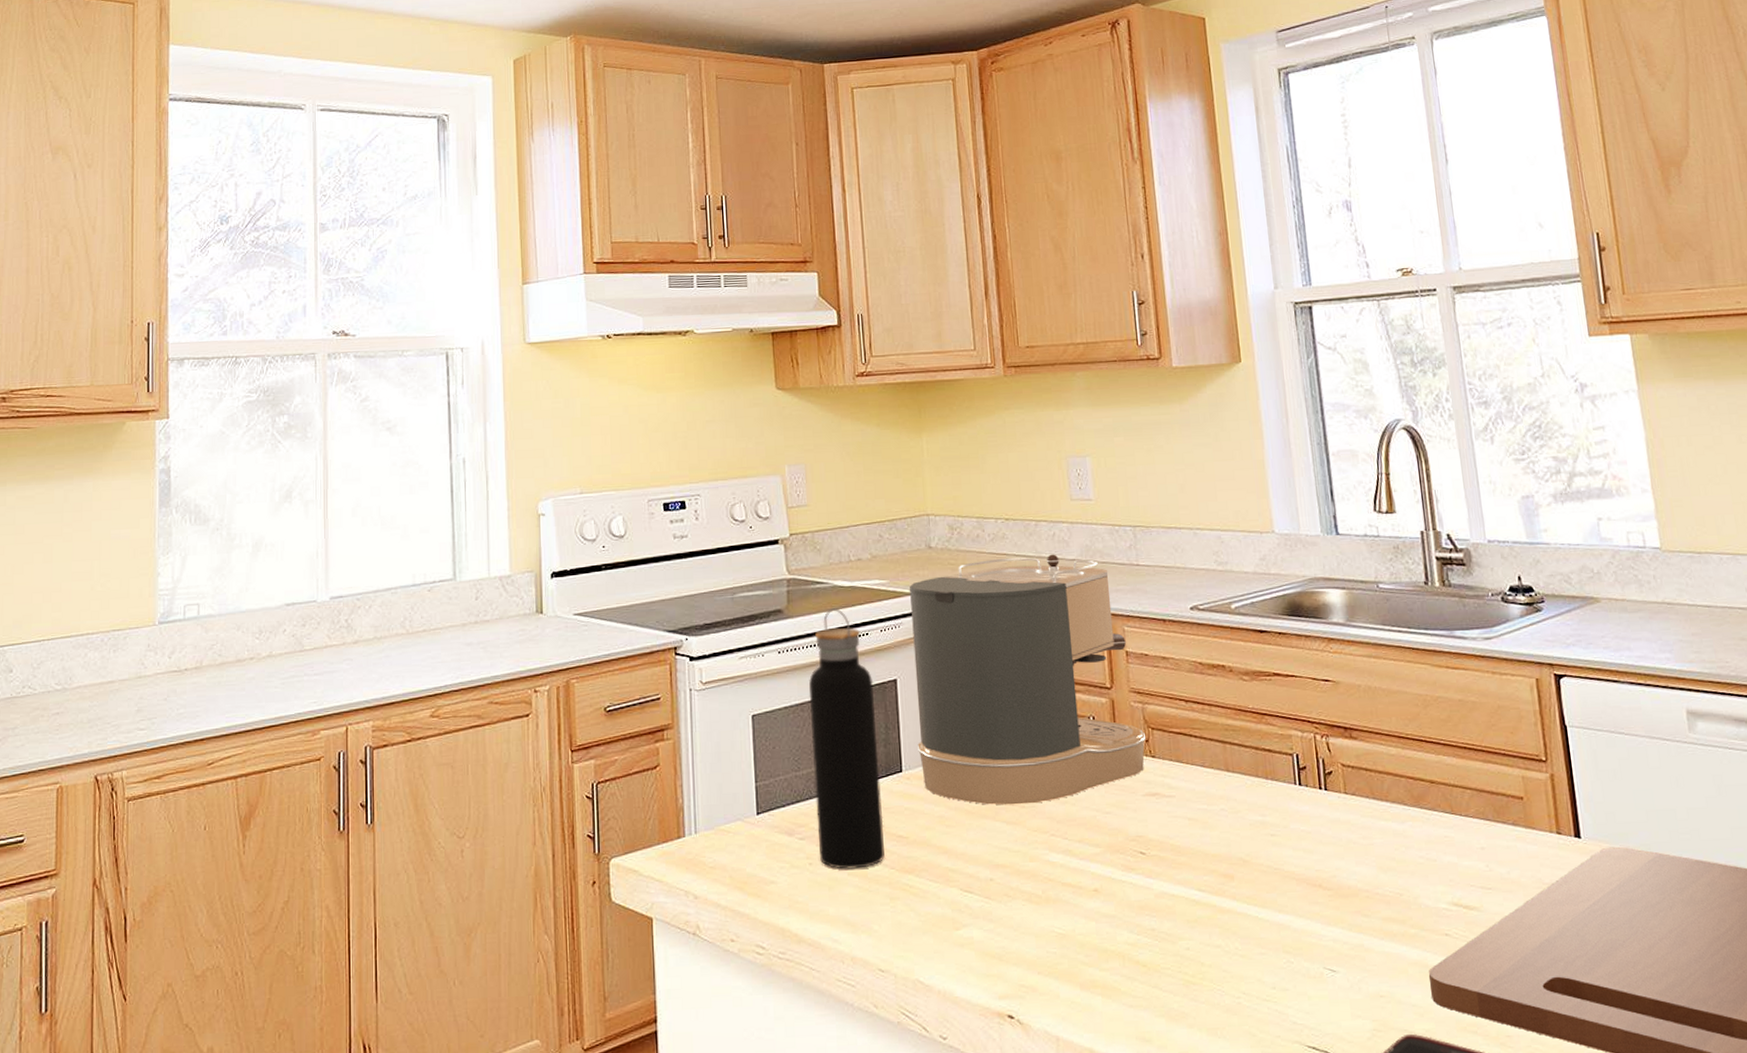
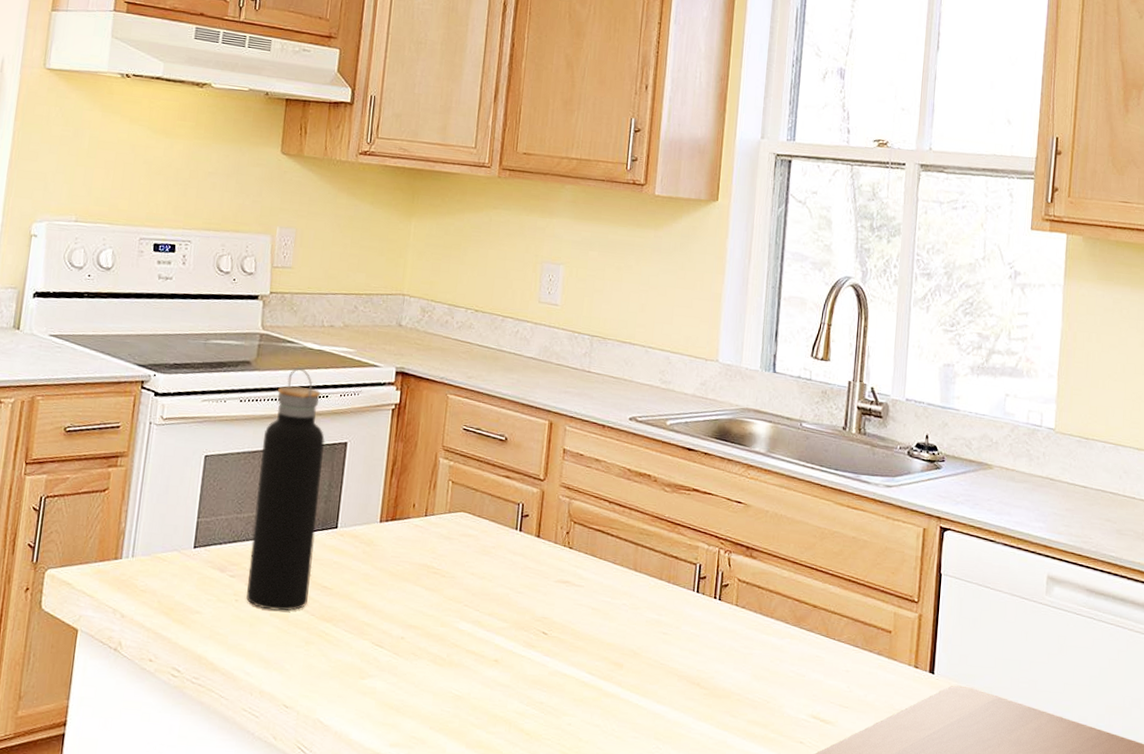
coffee maker: present [909,554,1145,805] -> none [355,345,567,575]

